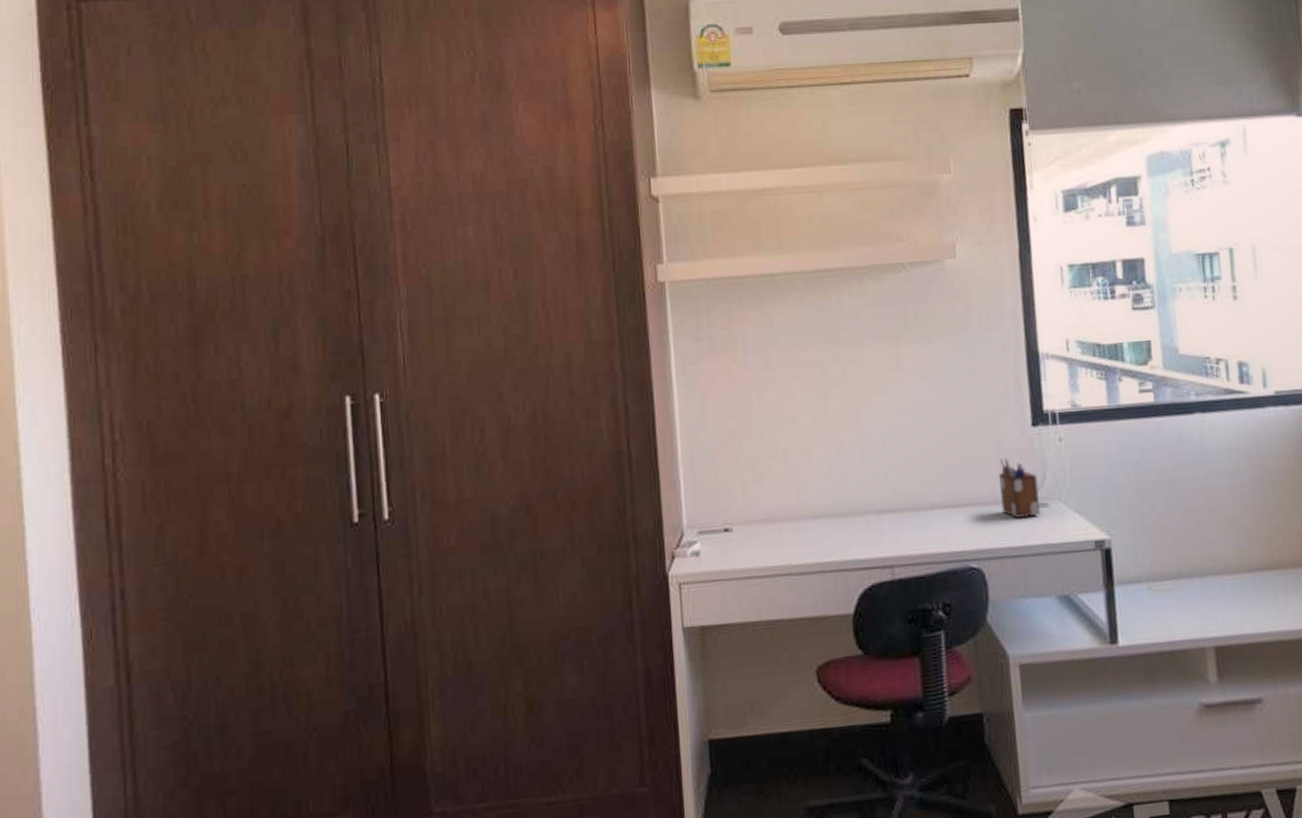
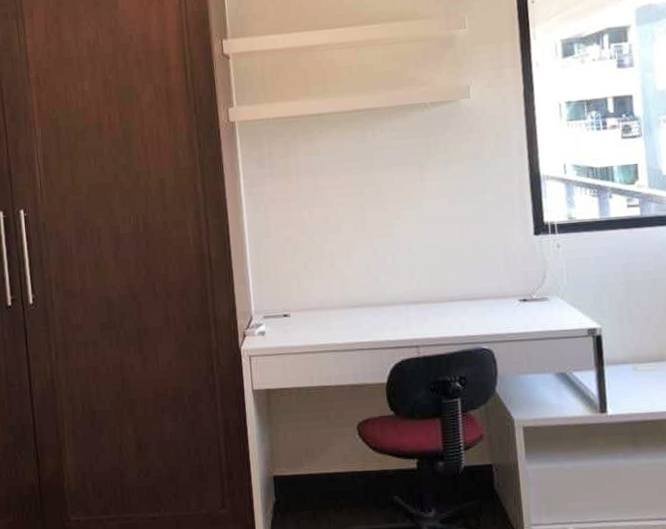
desk organizer: present [999,458,1041,519] -> none [506,261,542,310]

